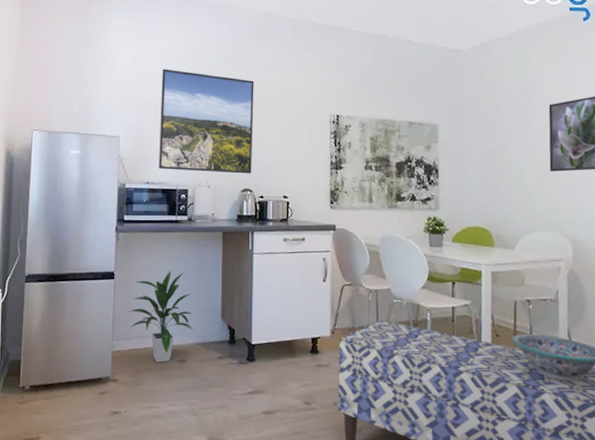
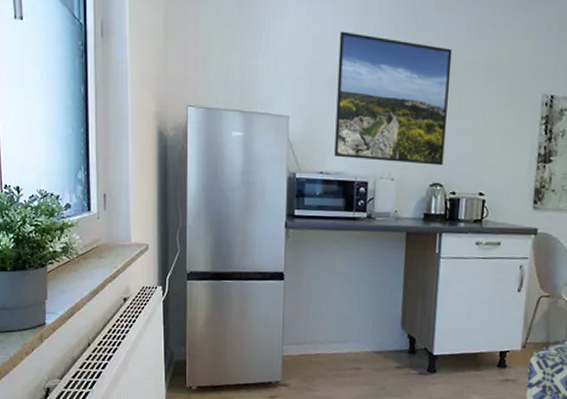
indoor plant: present [128,270,193,363] -> none [299,273,370,370]

